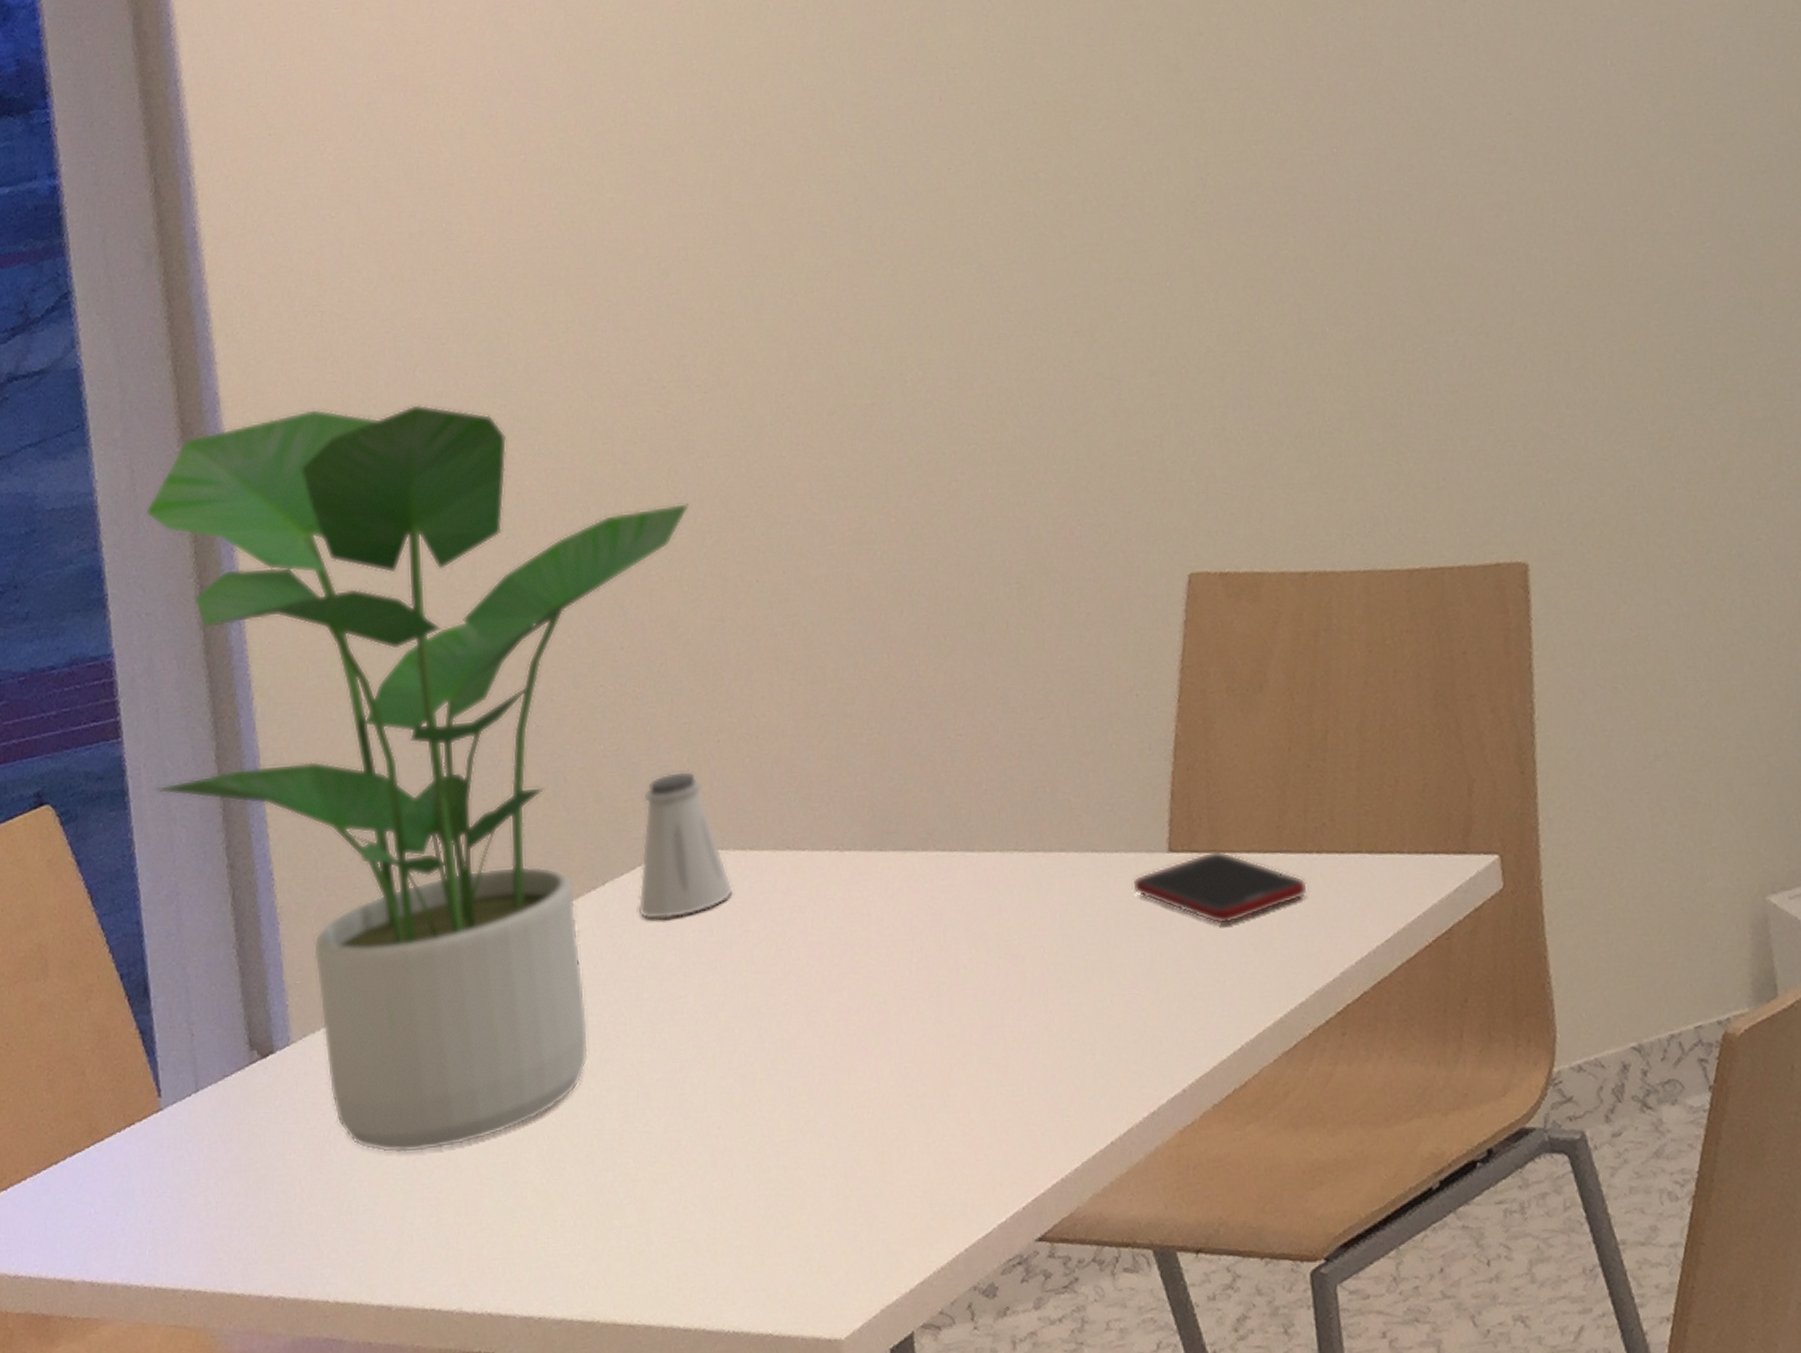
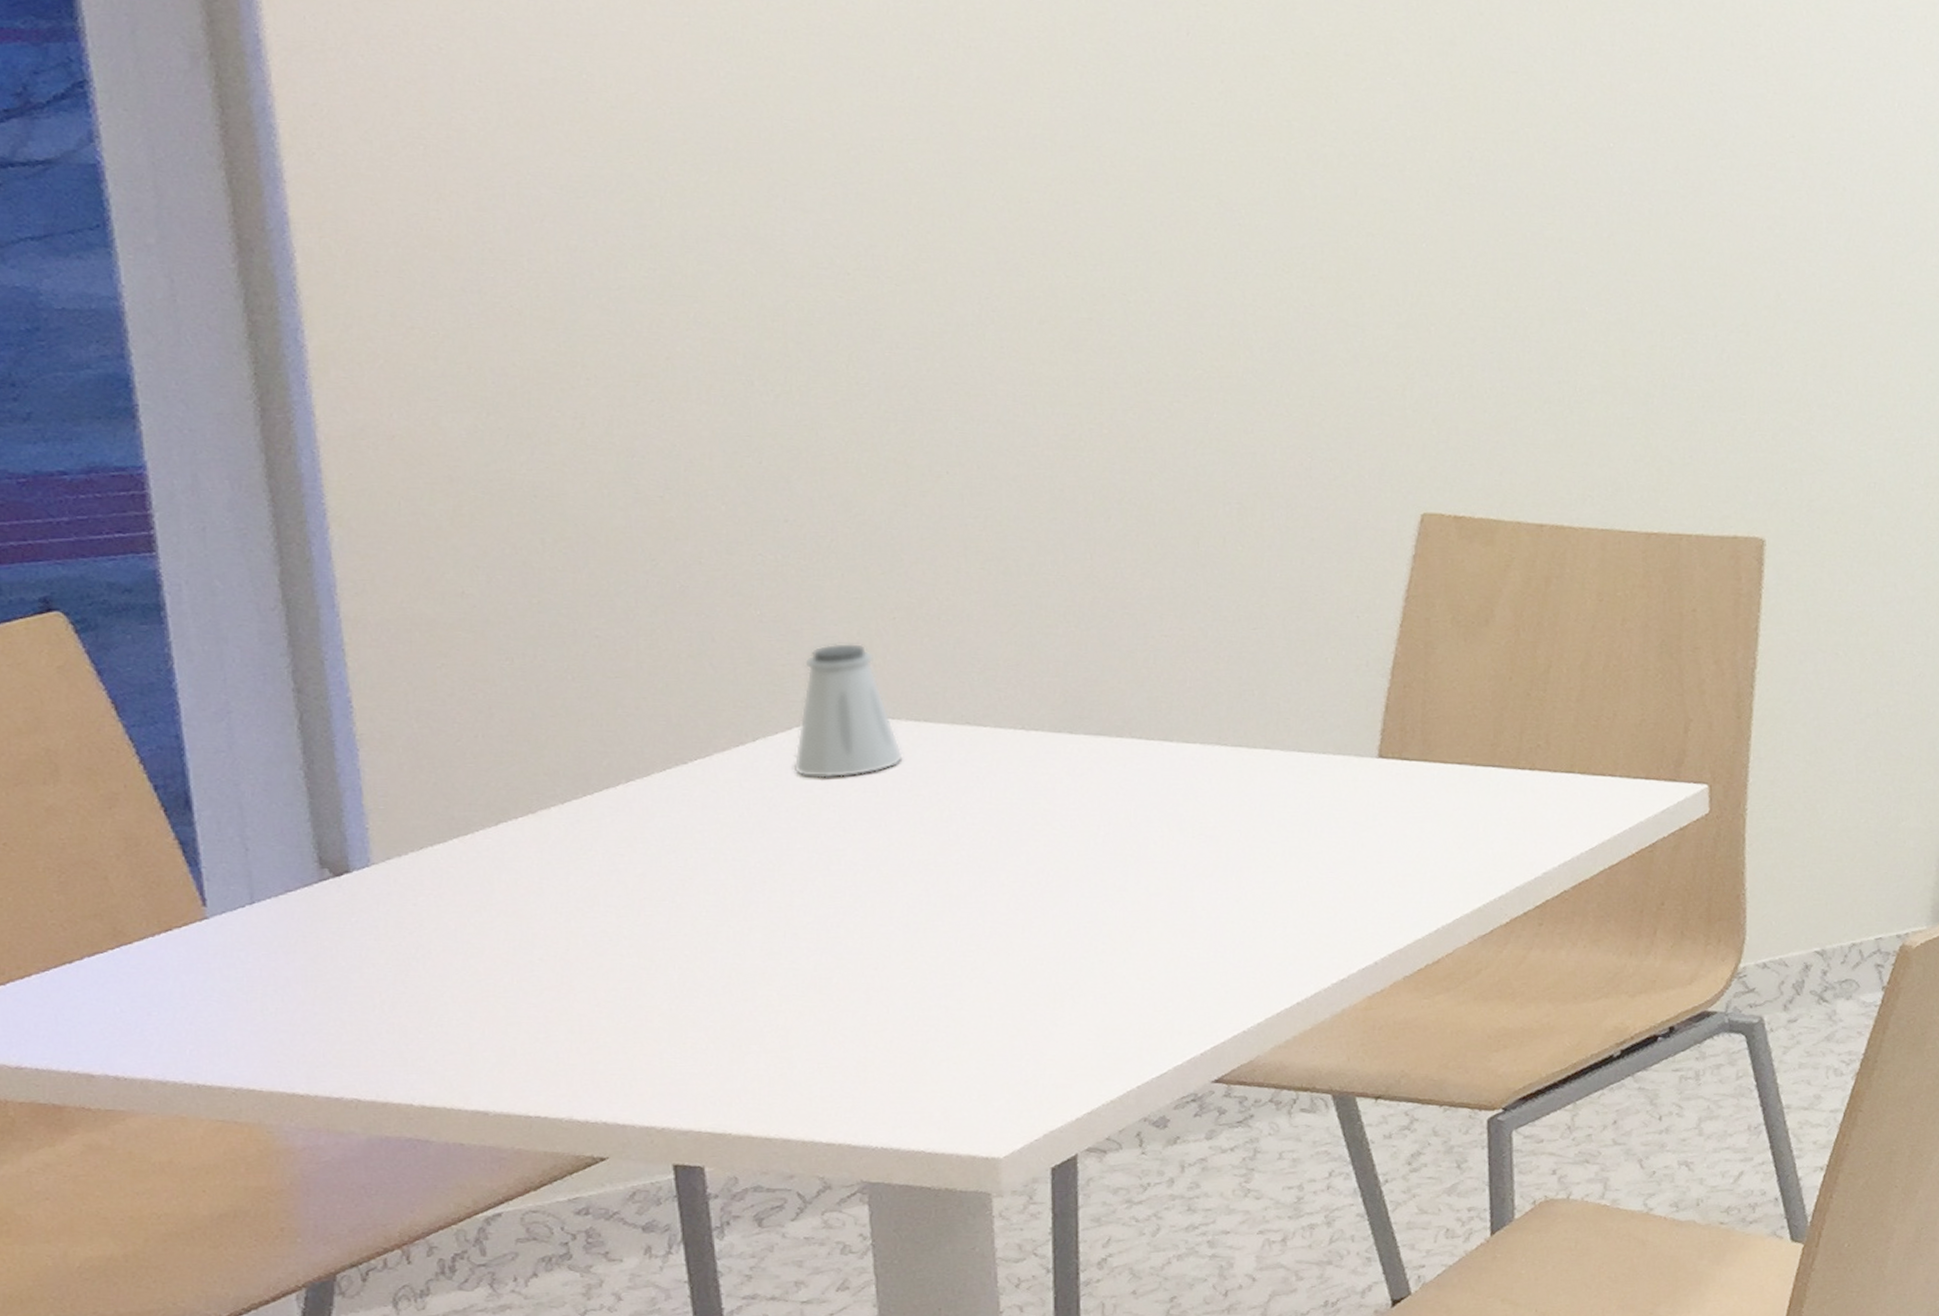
potted plant: present [145,404,689,1153] -> none [189,243,871,974]
cell phone: present [1132,851,1308,925] -> none [1337,760,1517,825]

